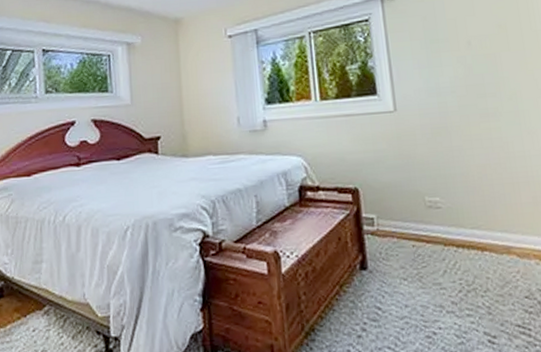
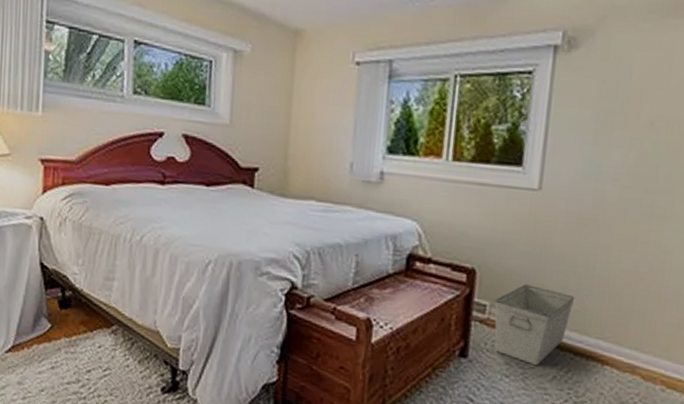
storage bin: none [380,193,445,265] -> present [494,284,575,366]

